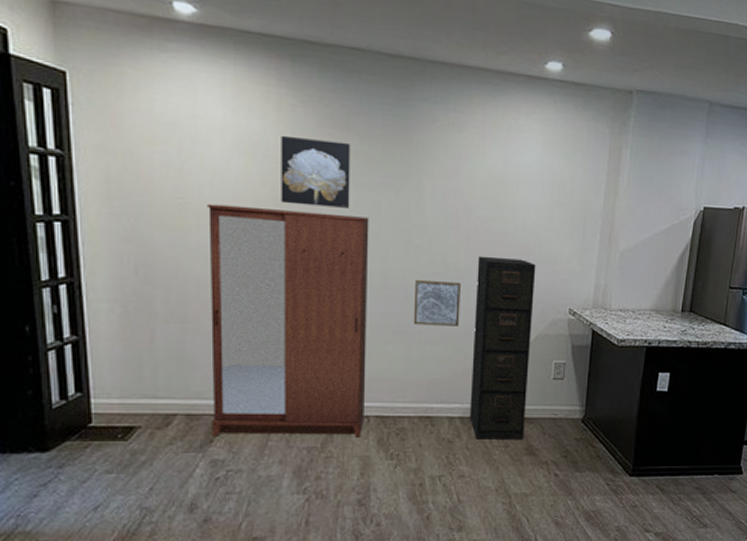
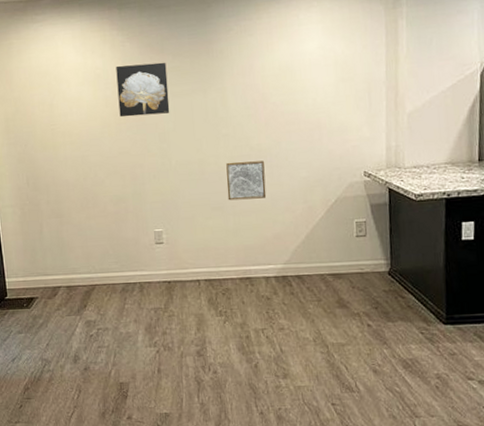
wardrobe: present [206,203,369,438] -> none [69,118,196,302]
filing cabinet: present [469,256,536,439] -> none [276,133,335,296]

